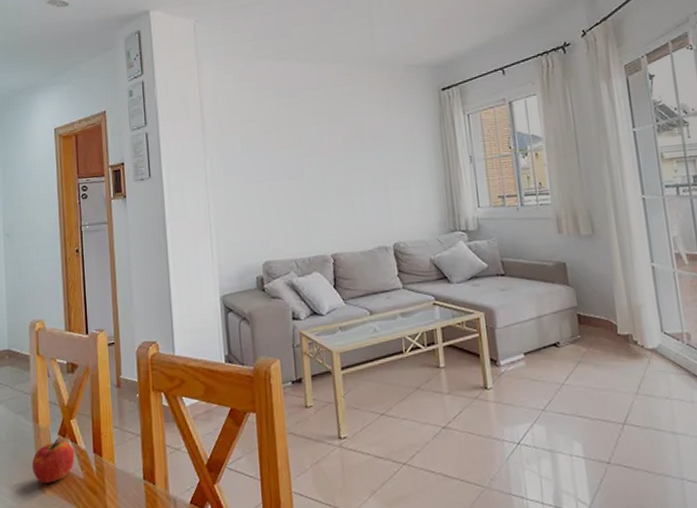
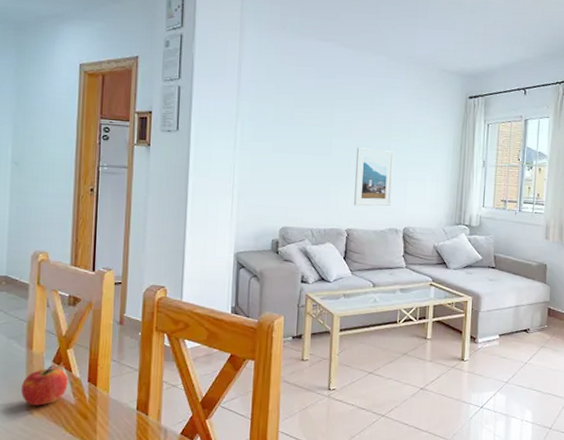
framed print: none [329,162,376,228] -> present [354,147,395,207]

